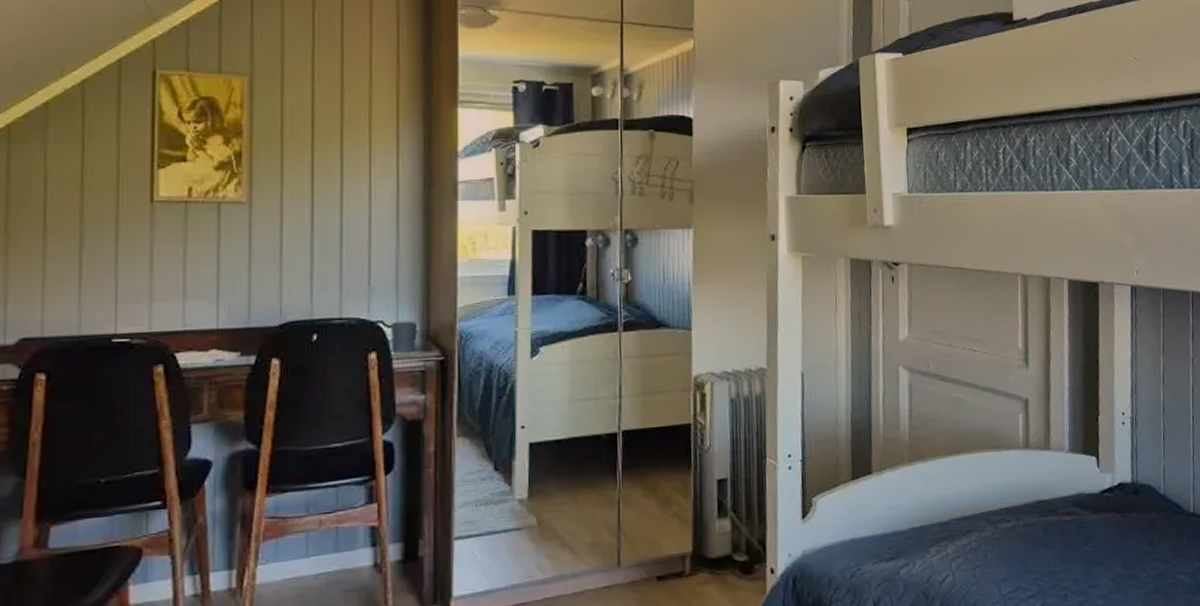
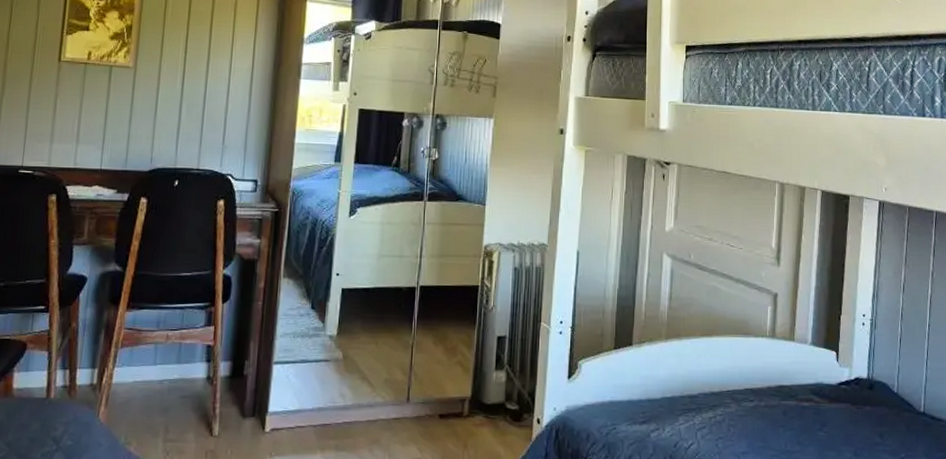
mug: present [391,320,417,354] -> none [236,175,259,204]

